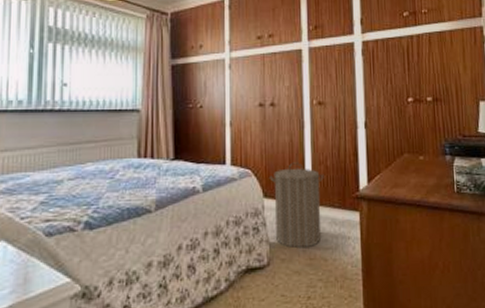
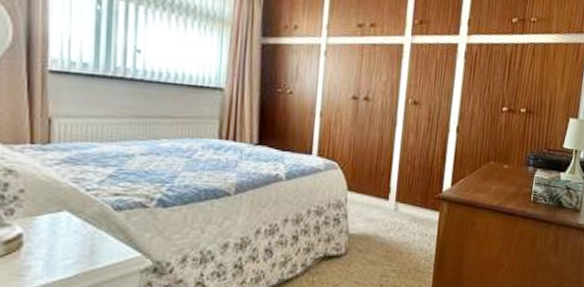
laundry hamper: present [269,162,324,249] -> none [355,159,410,241]

